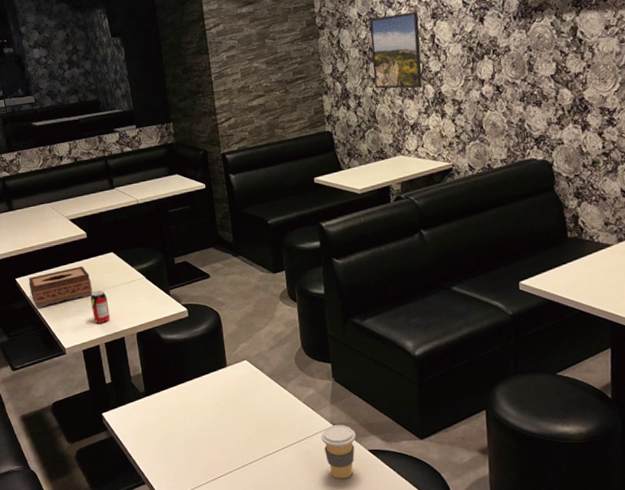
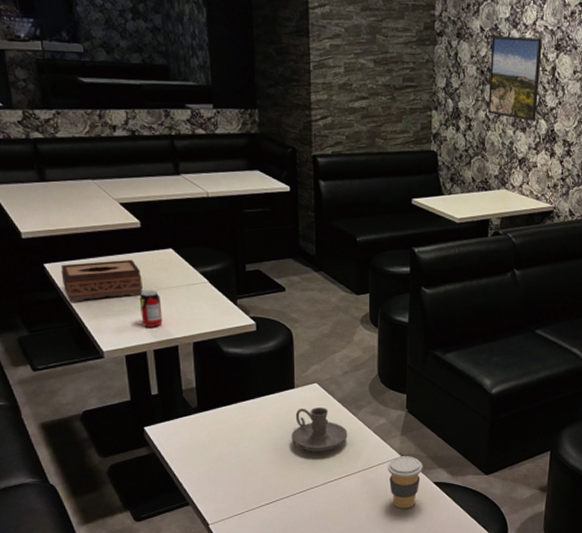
candle holder: none [228,383,280,426] -> present [291,407,348,451]

